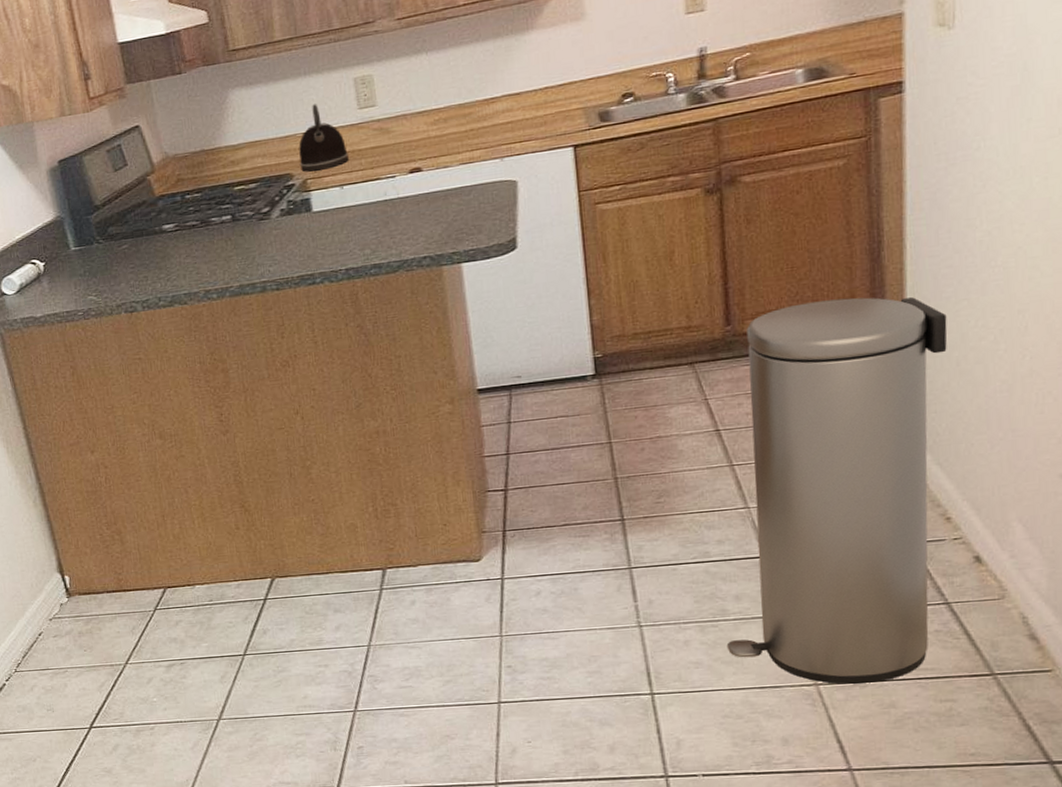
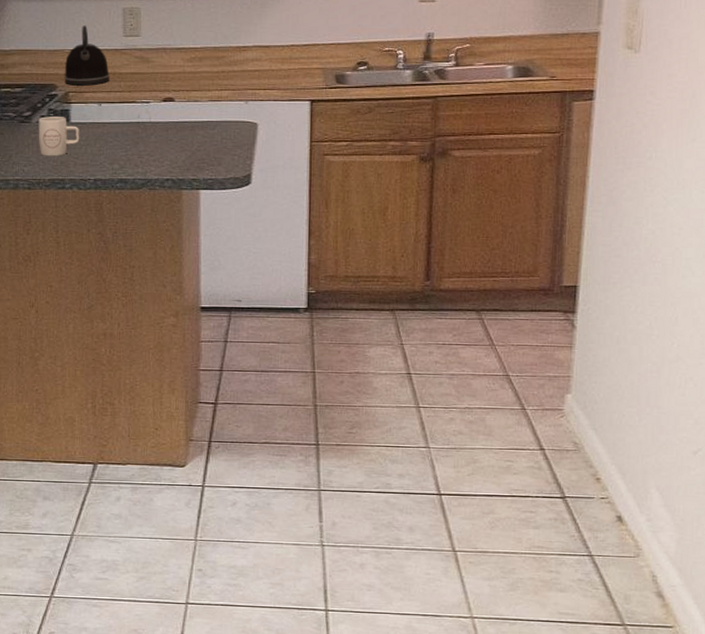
mug: none [278,207,325,253] -> present [38,116,80,157]
pedal bin: present [726,297,947,684] -> none [397,270,612,621]

